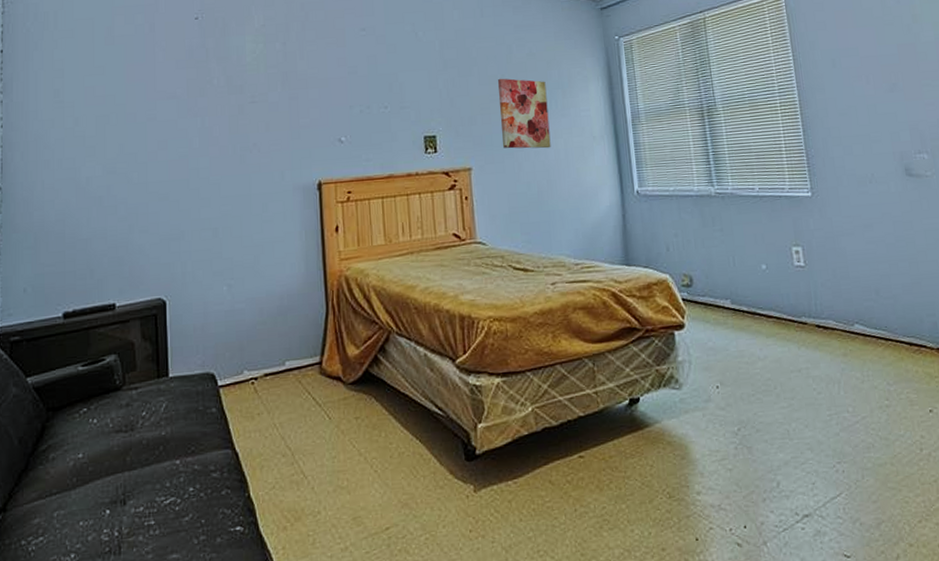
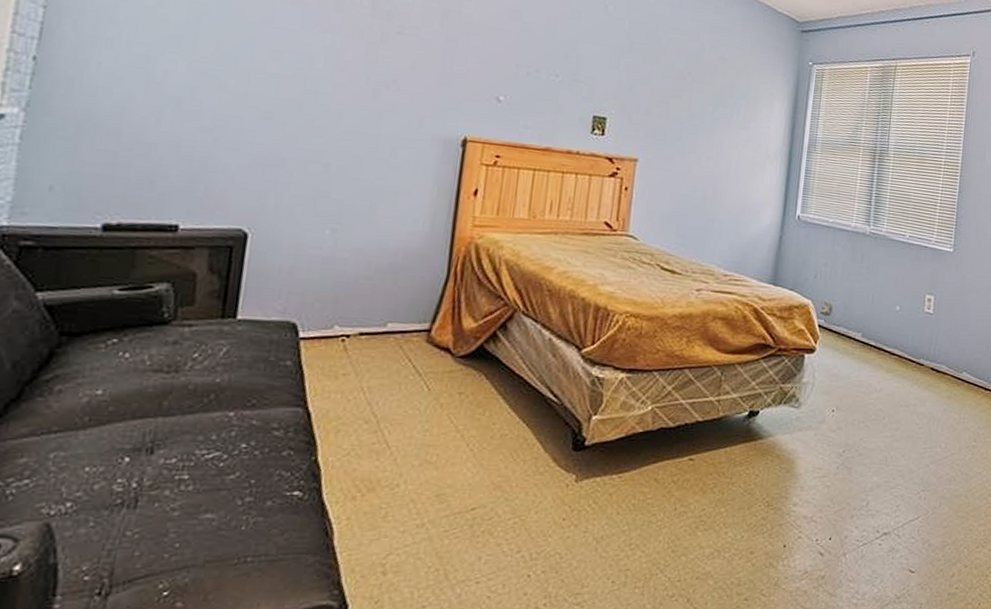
wall art: present [498,78,551,149] -> none [674,75,732,157]

